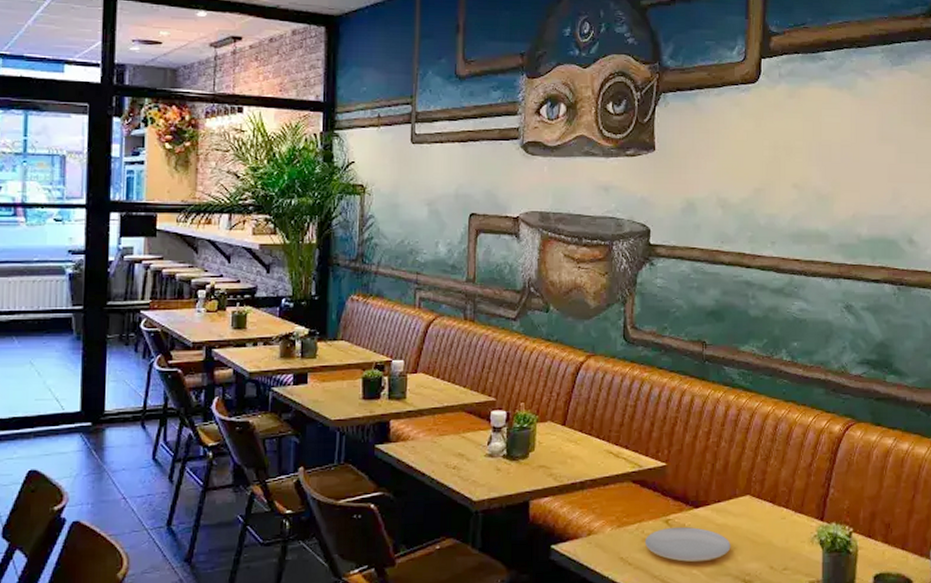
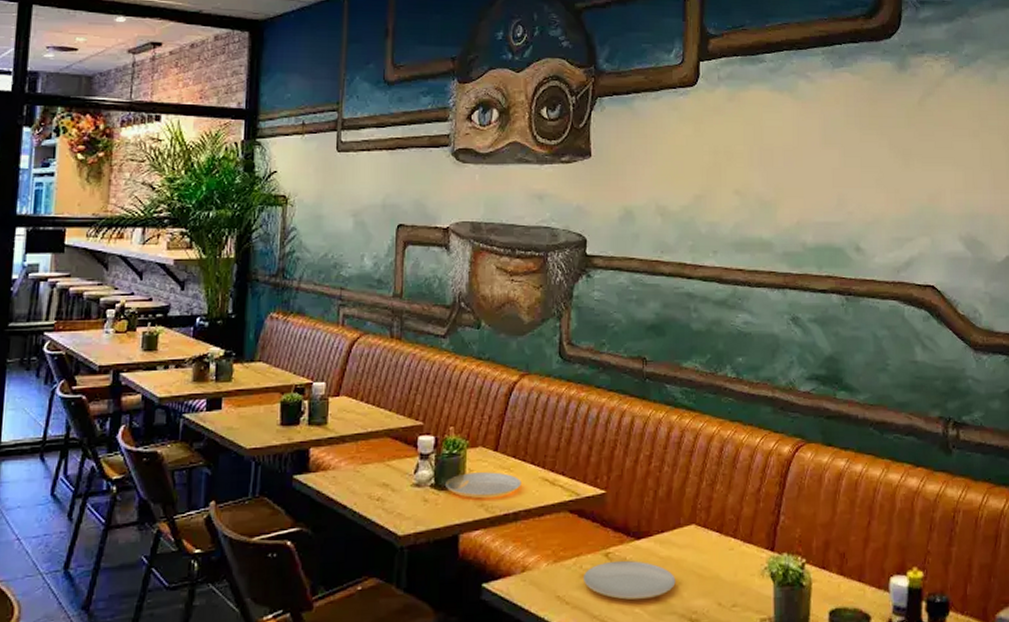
plate: none [516,444,588,469] -> present [444,472,522,499]

